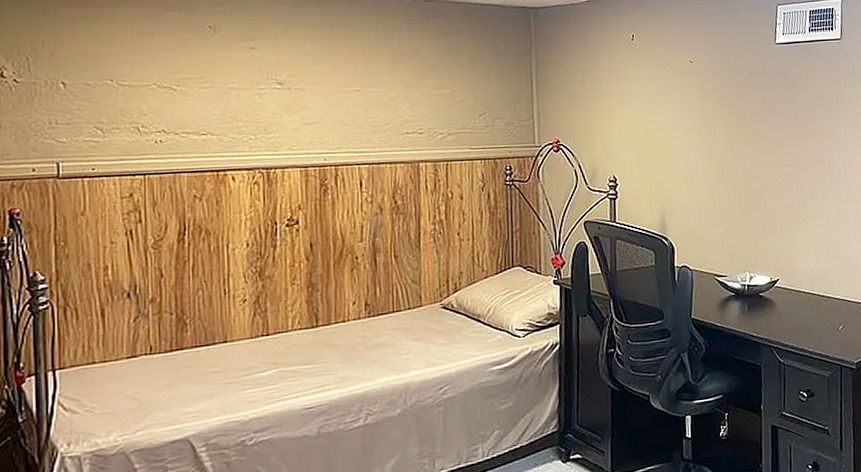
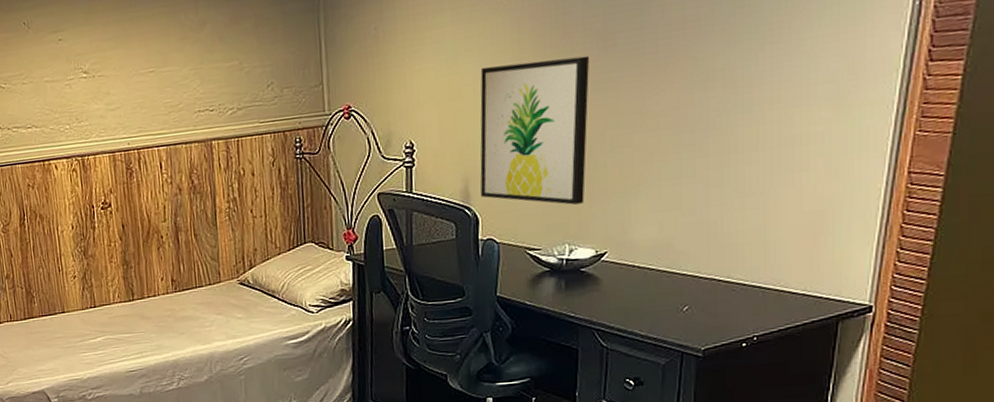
wall art: none [672,116,760,238] -> present [480,55,590,205]

